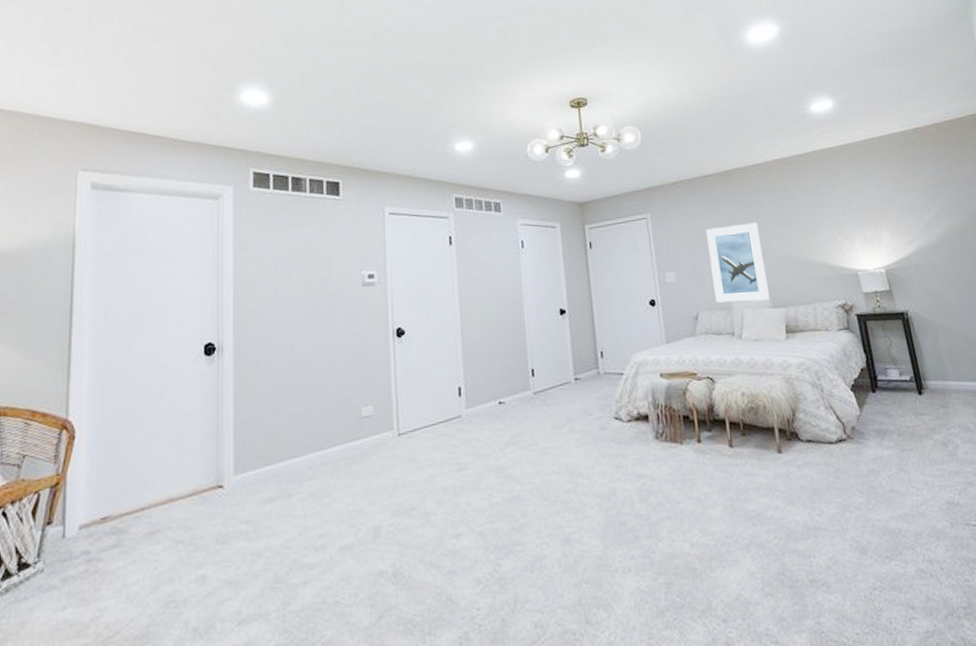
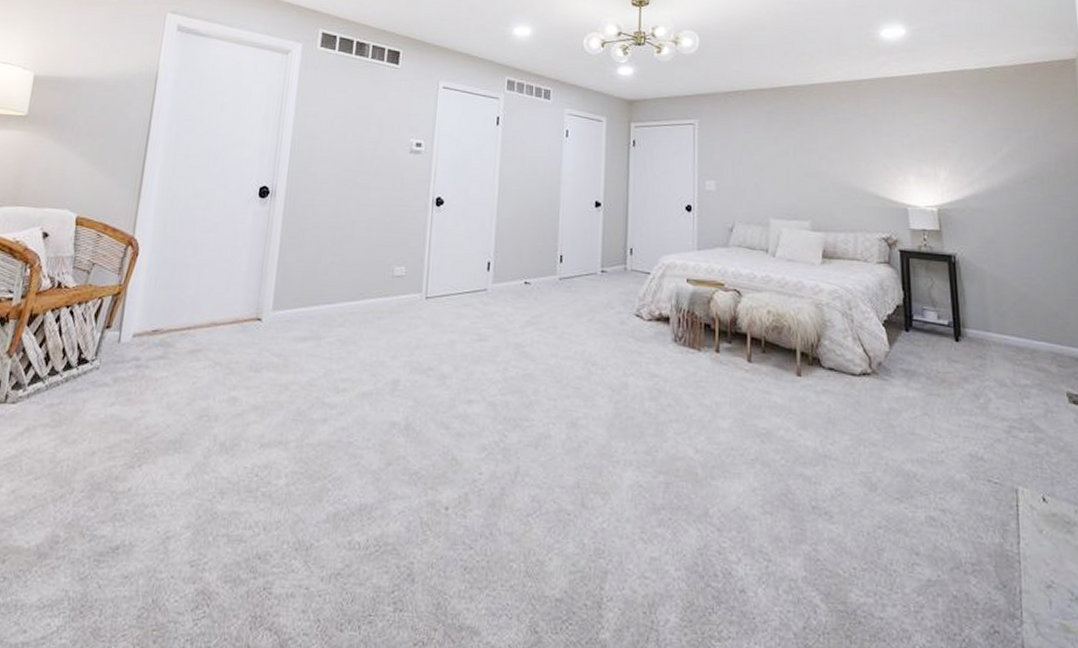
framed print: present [706,222,770,303] -> none [753,142,810,222]

